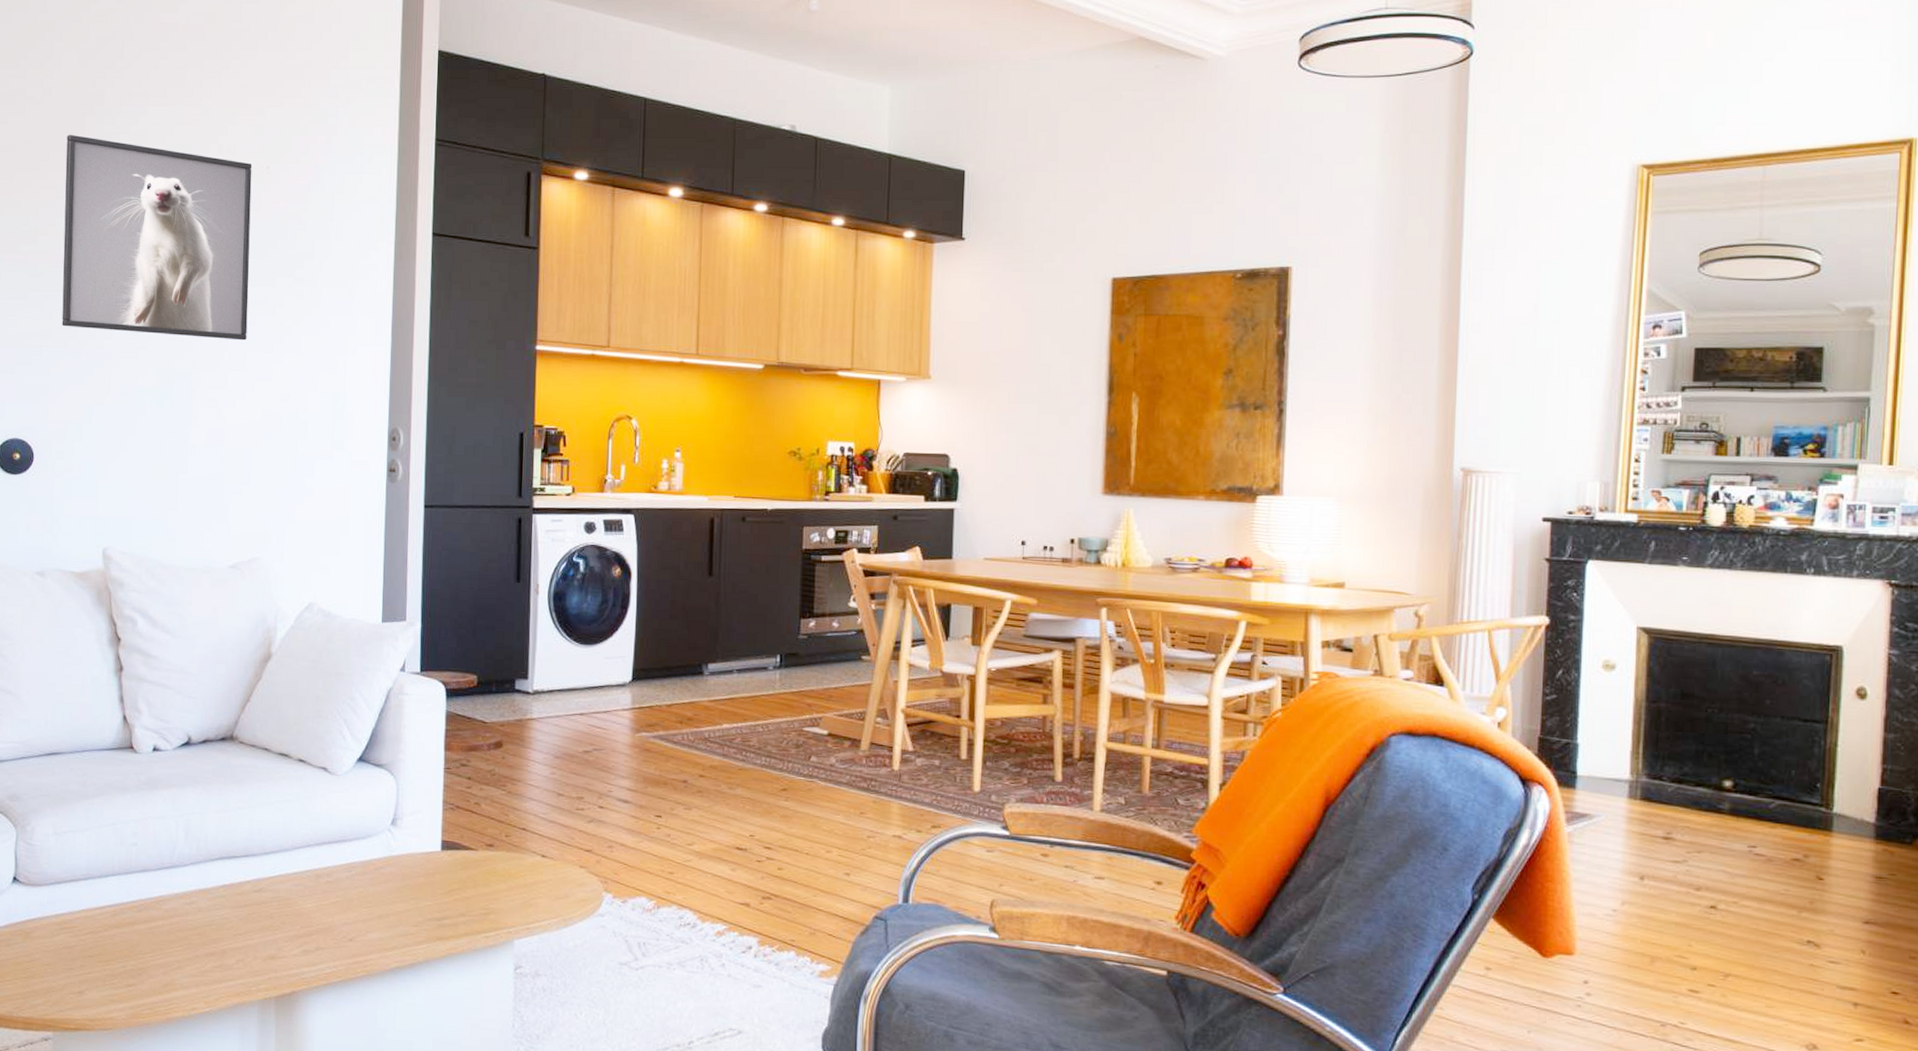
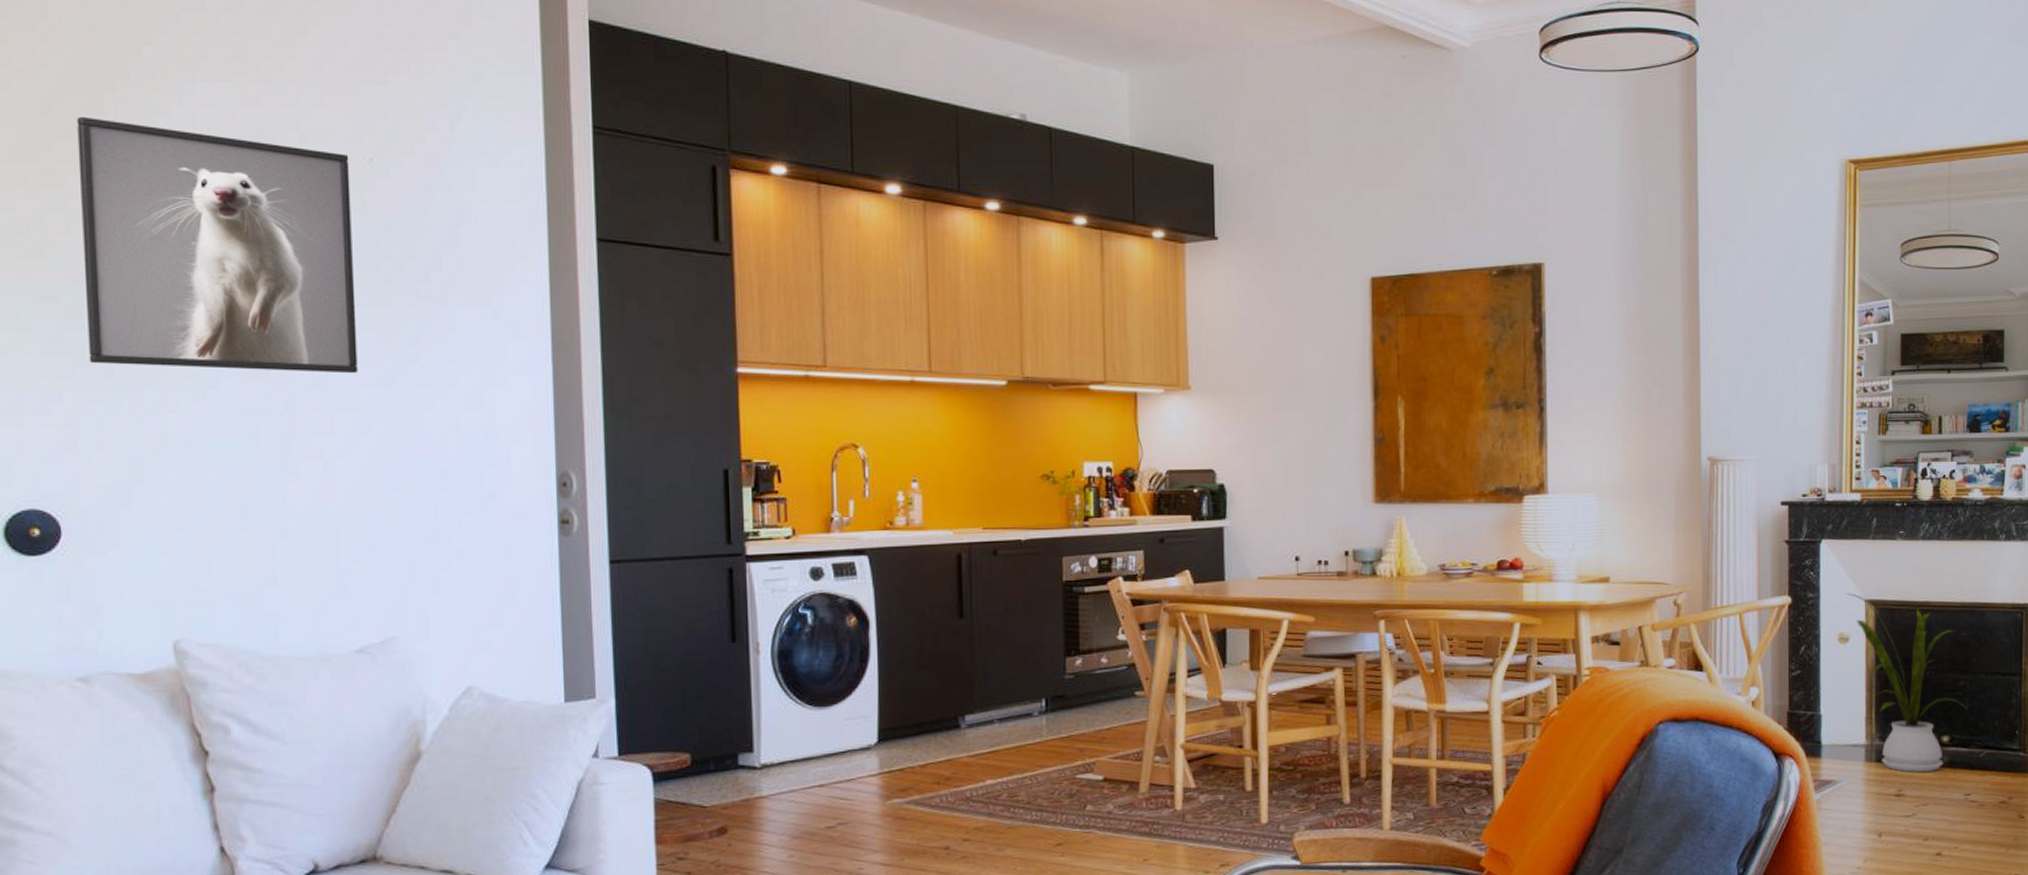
house plant: none [1614,618,1756,817] -> present [1846,593,1967,772]

